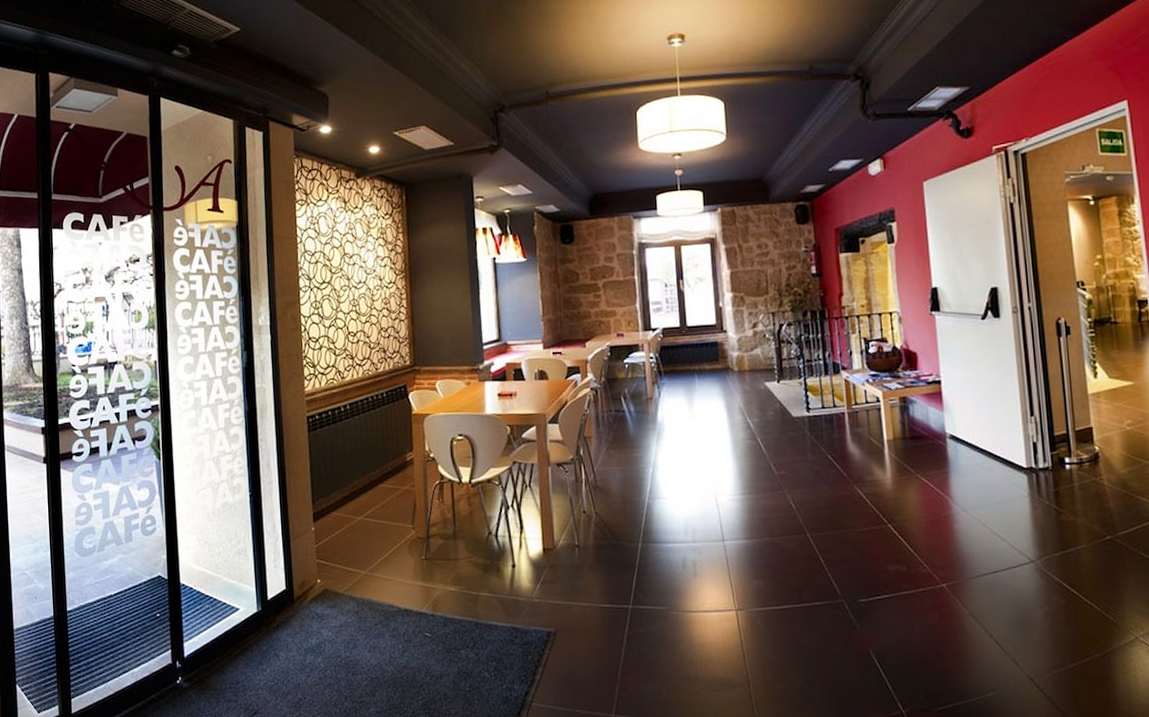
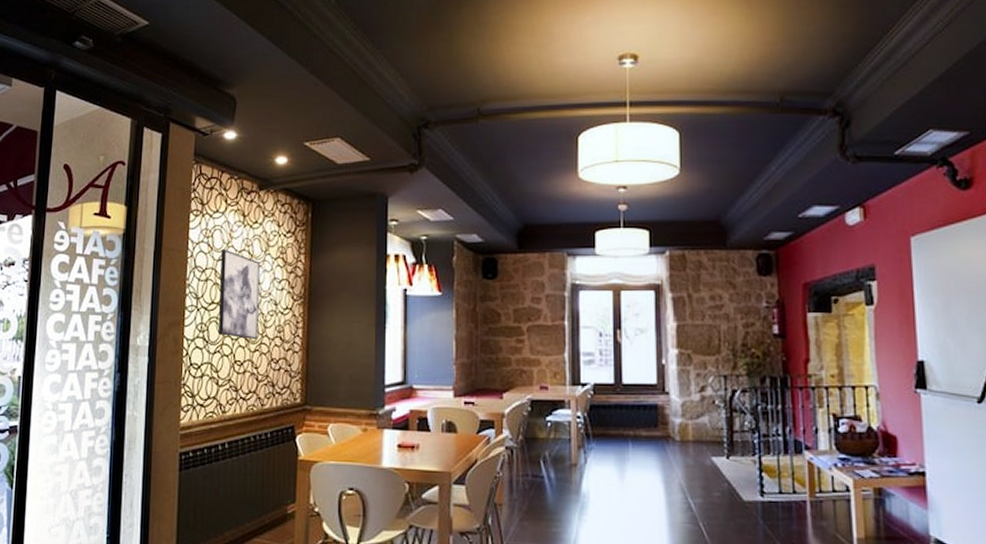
wall art: none [327,234,367,313] -> present [219,250,260,340]

